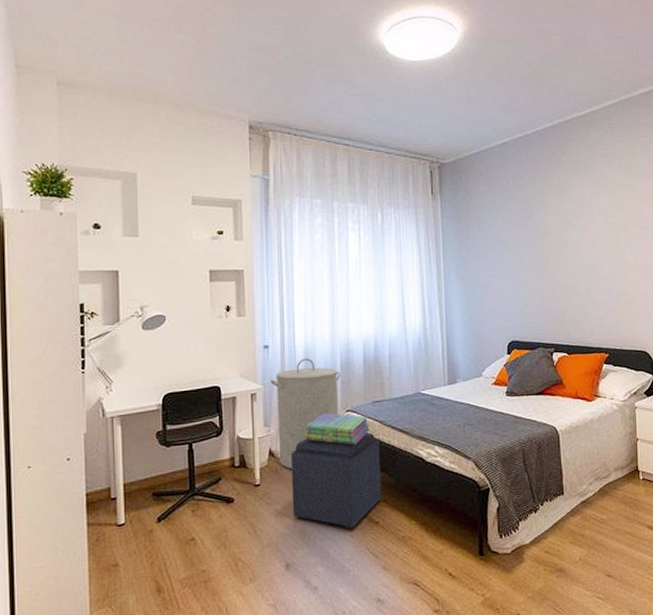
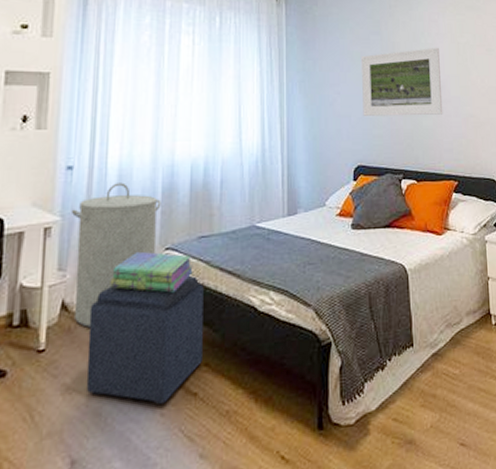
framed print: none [514,228,595,296] -> present [362,47,443,116]

